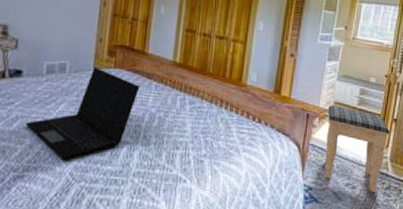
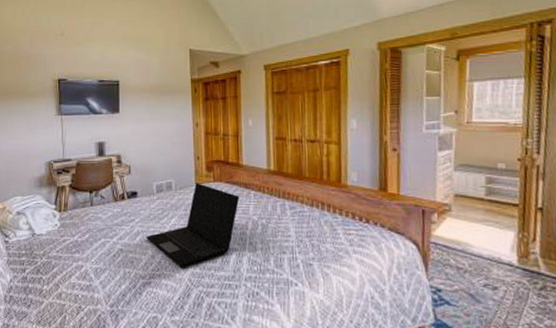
footstool: present [325,105,390,193] -> none [447,198,535,294]

